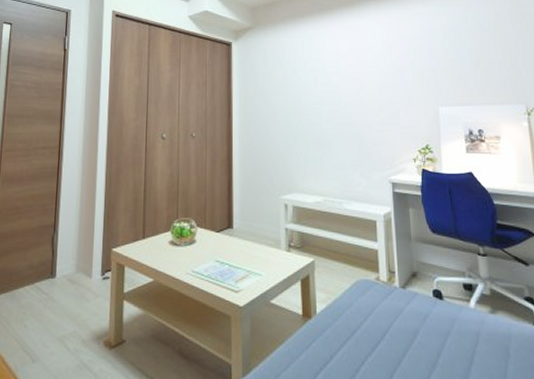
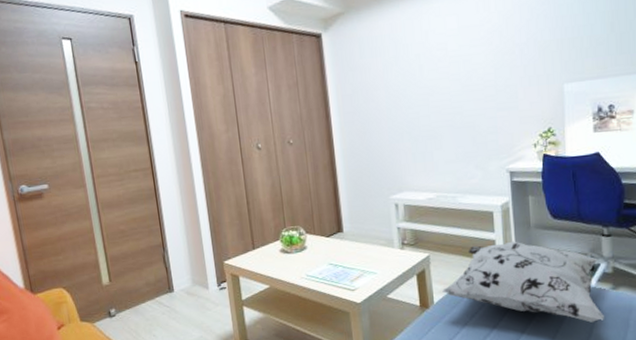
decorative pillow: none [325,253,484,349] -> present [442,241,604,323]

